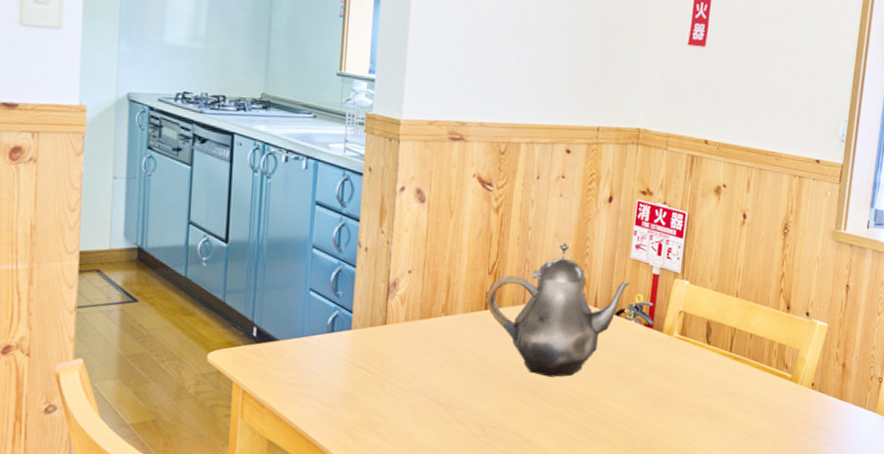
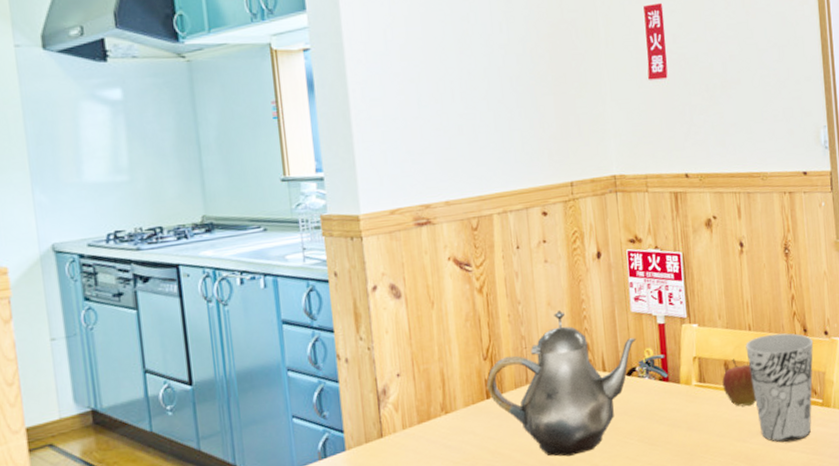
fruit: none [701,320,731,367] -> present [722,358,756,407]
cup: none [728,304,794,408] -> present [745,333,814,443]

